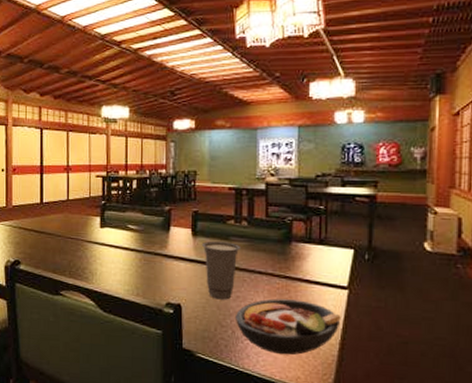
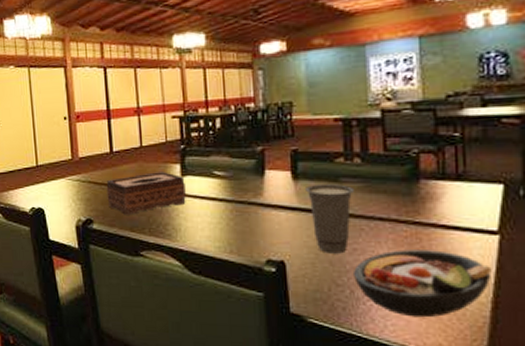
tissue box: none [34,222,103,259] -> present [106,172,186,215]

